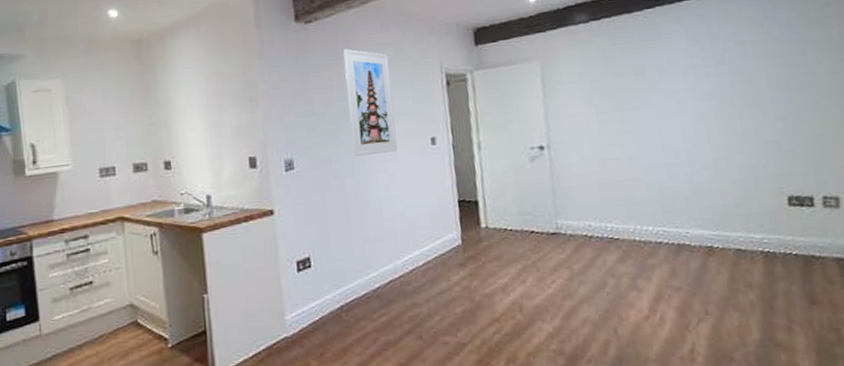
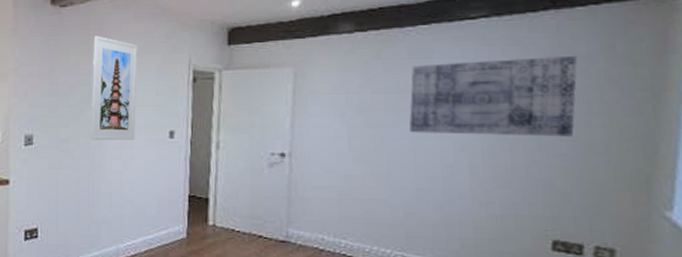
wall art: none [644,24,789,112] -> present [409,55,577,137]

